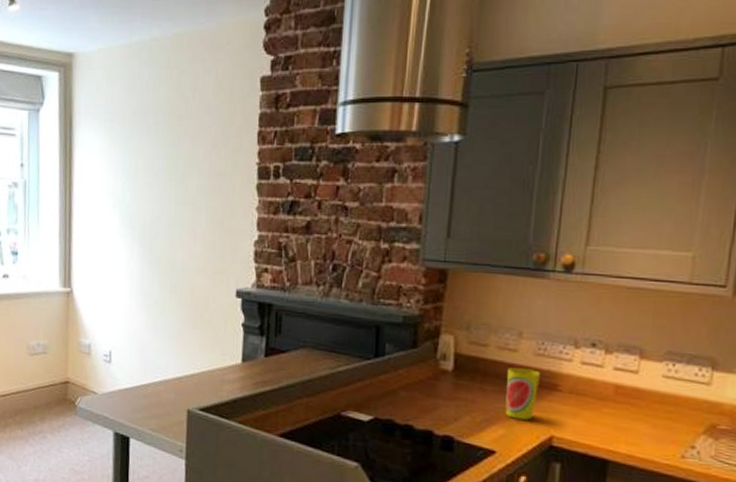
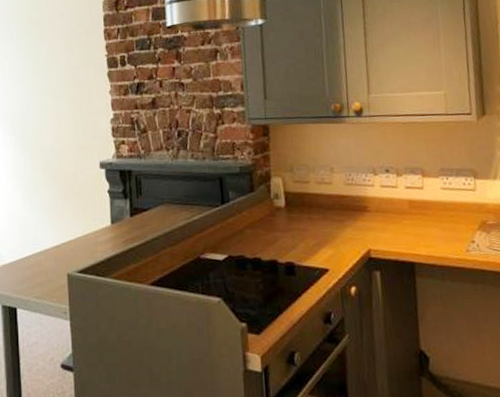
cup: present [505,367,541,420] -> none [327,197,353,240]

